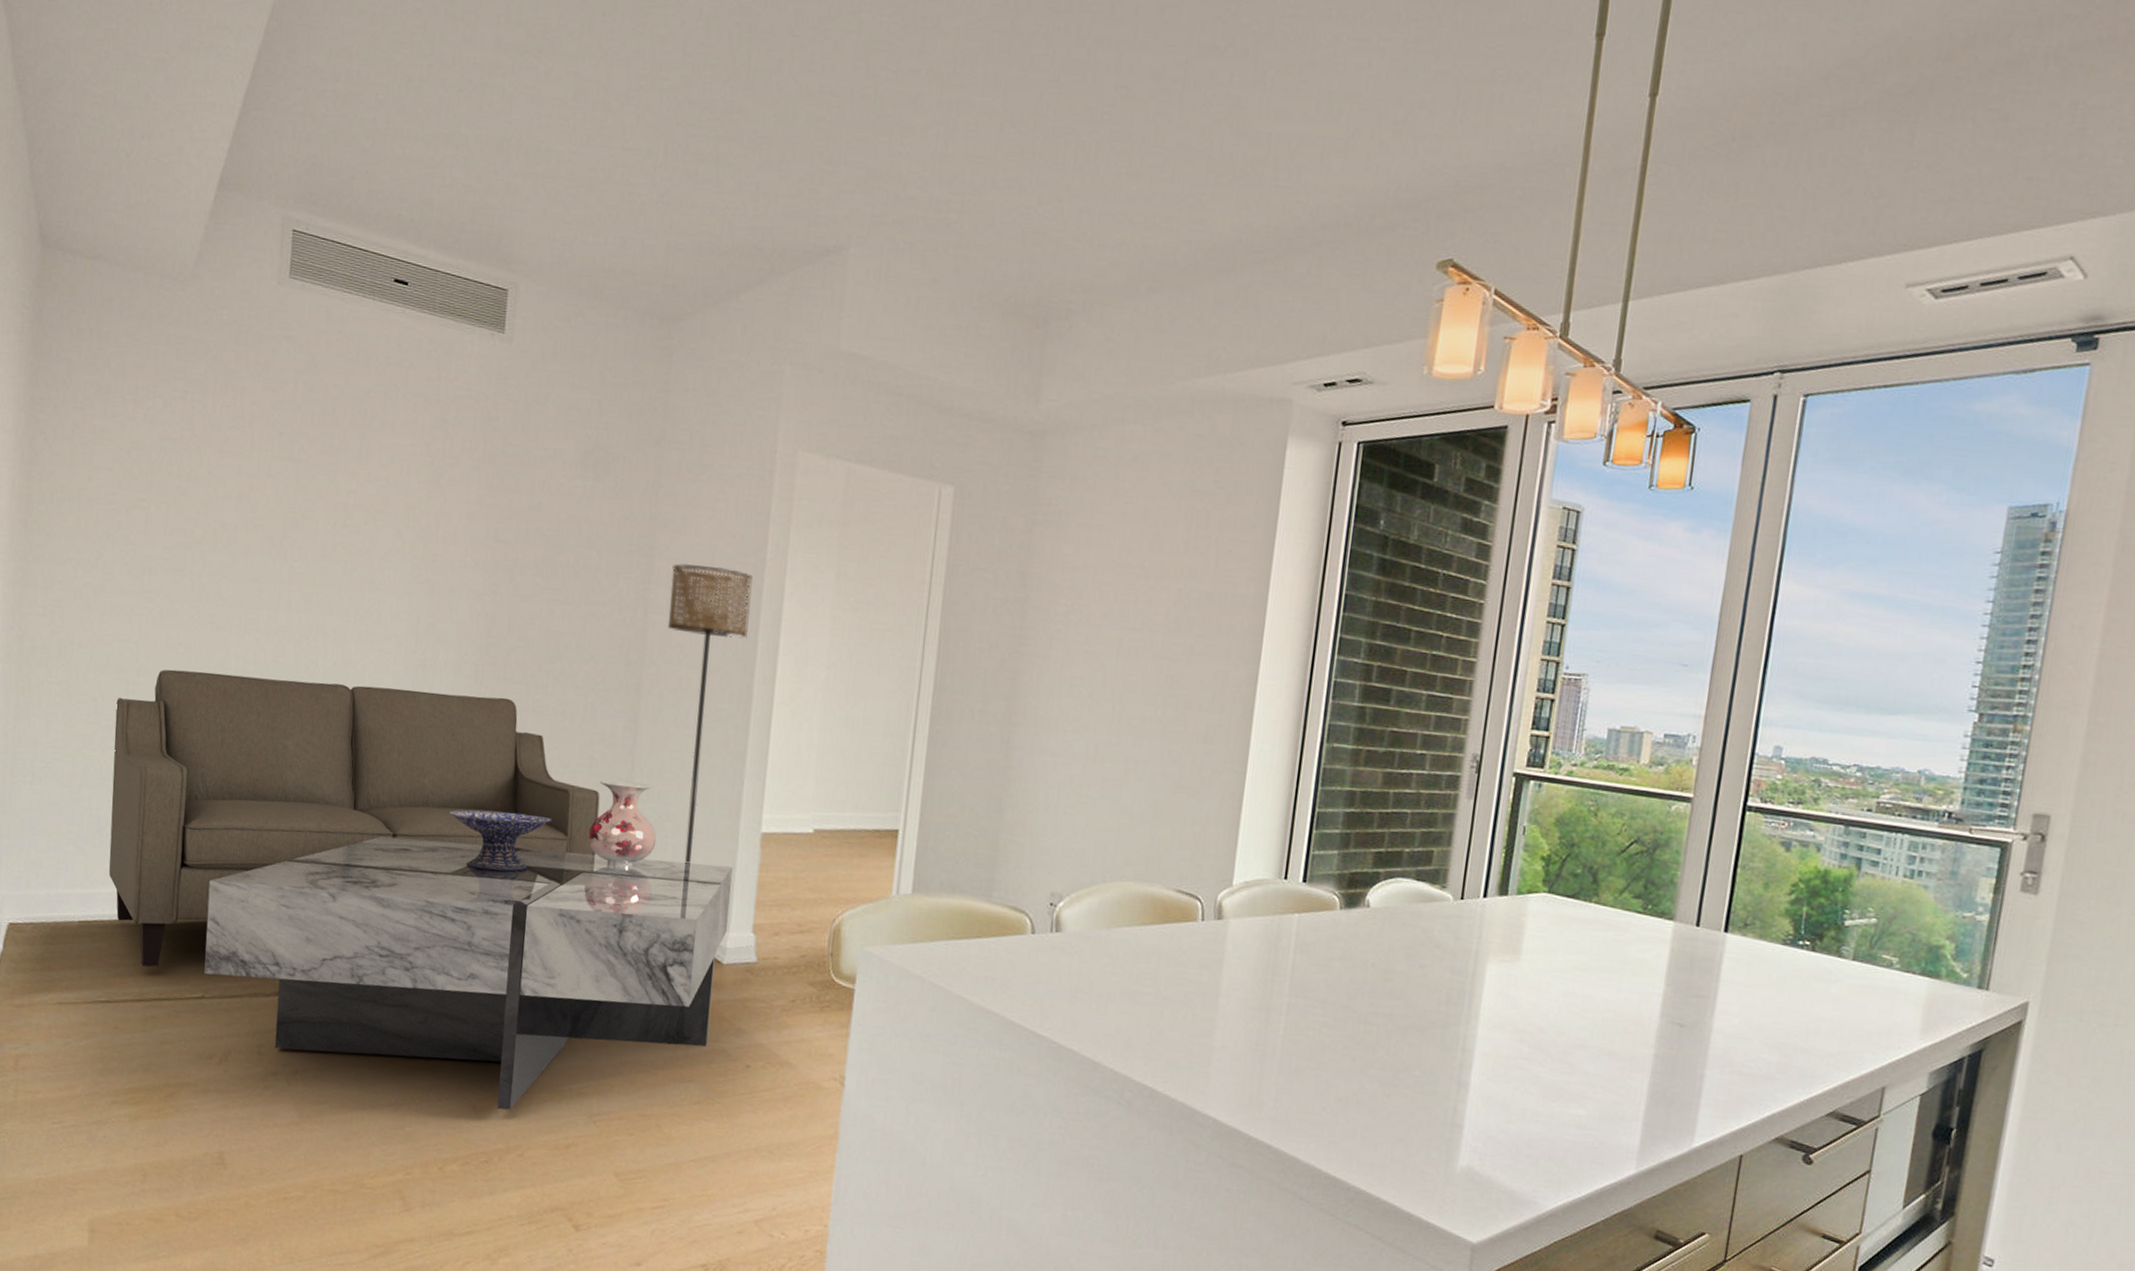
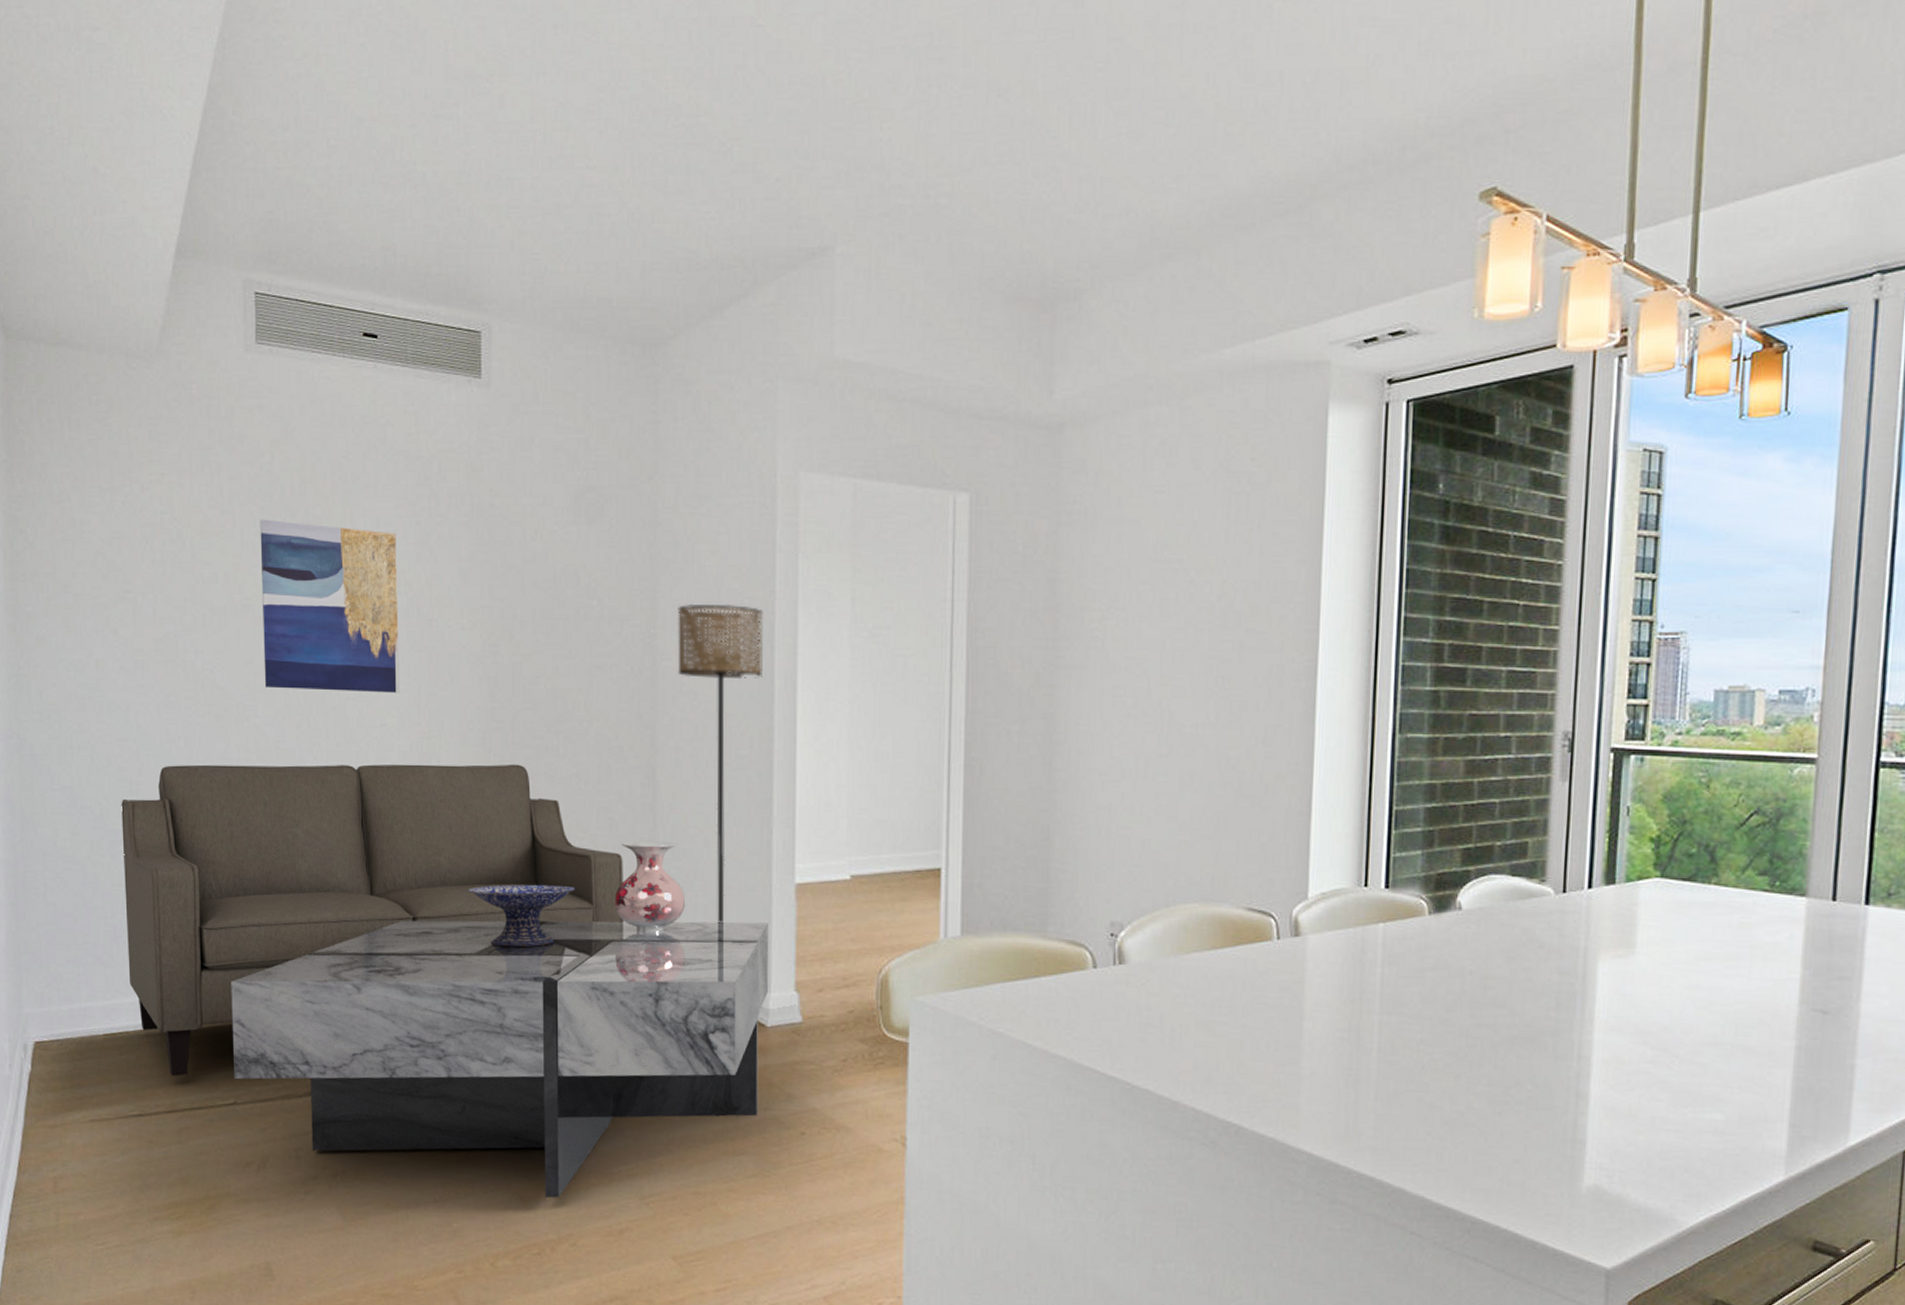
wall art: none [268,444,410,622] -> present [260,519,400,694]

